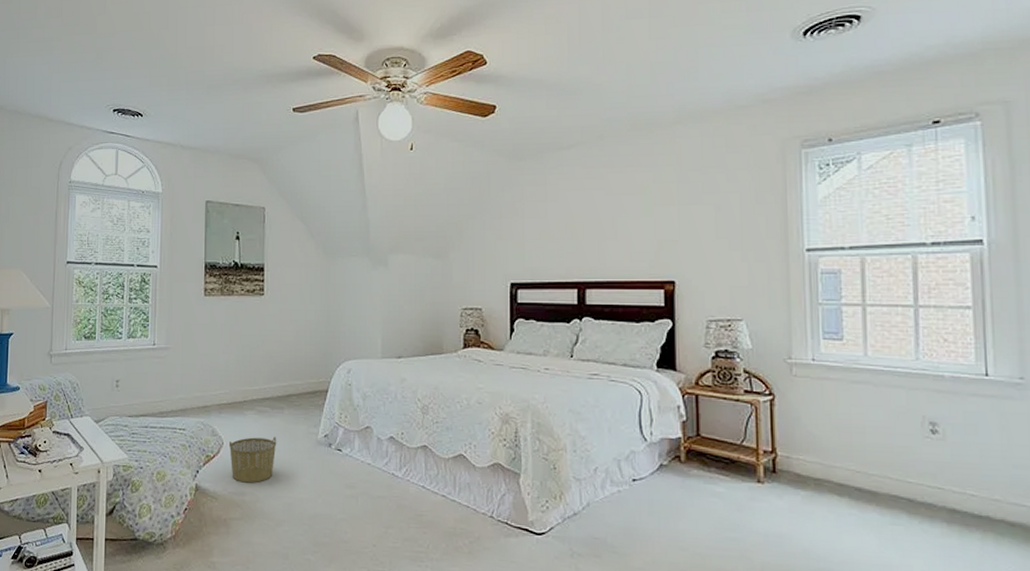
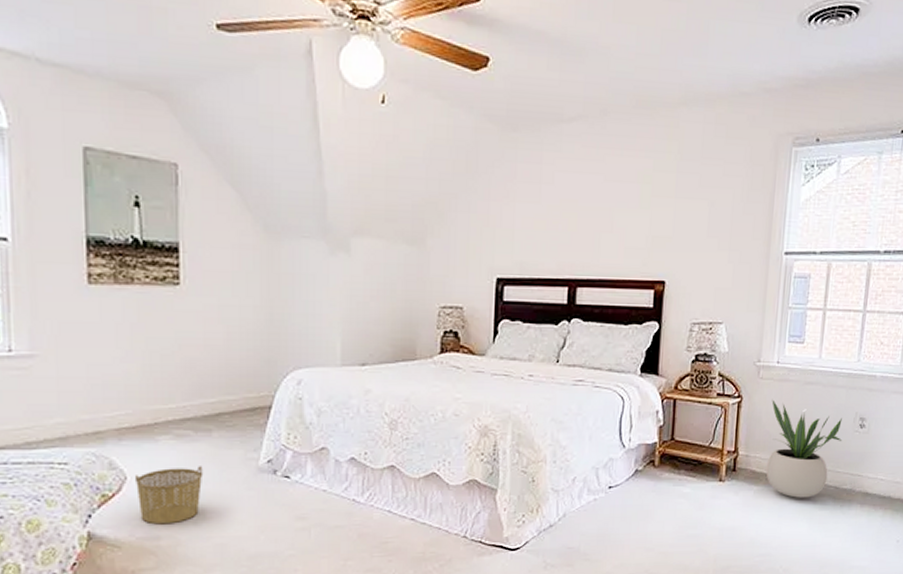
potted plant: none [811,398,910,509] -> present [766,399,843,498]

